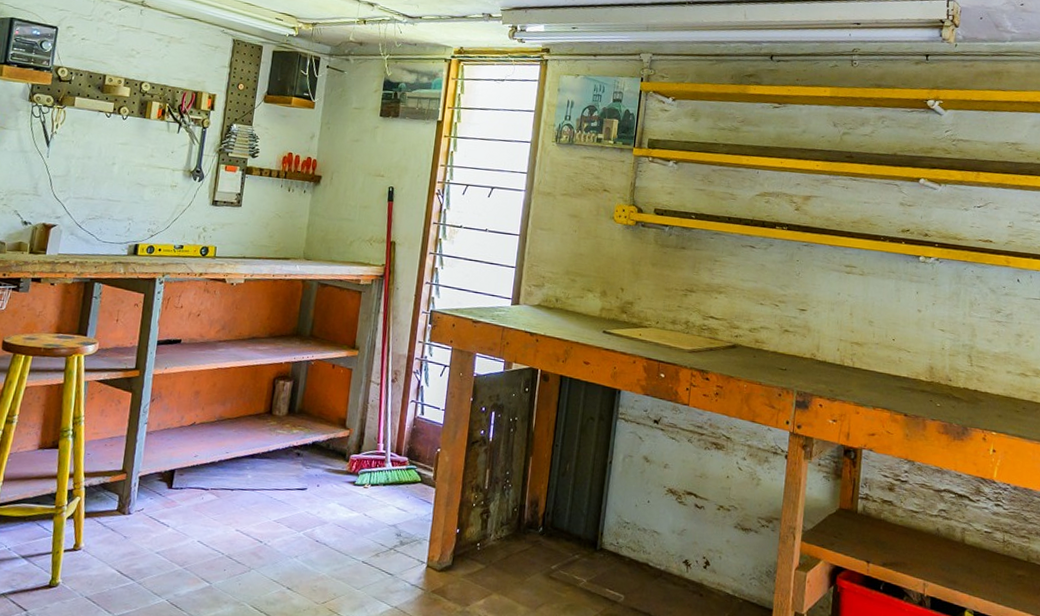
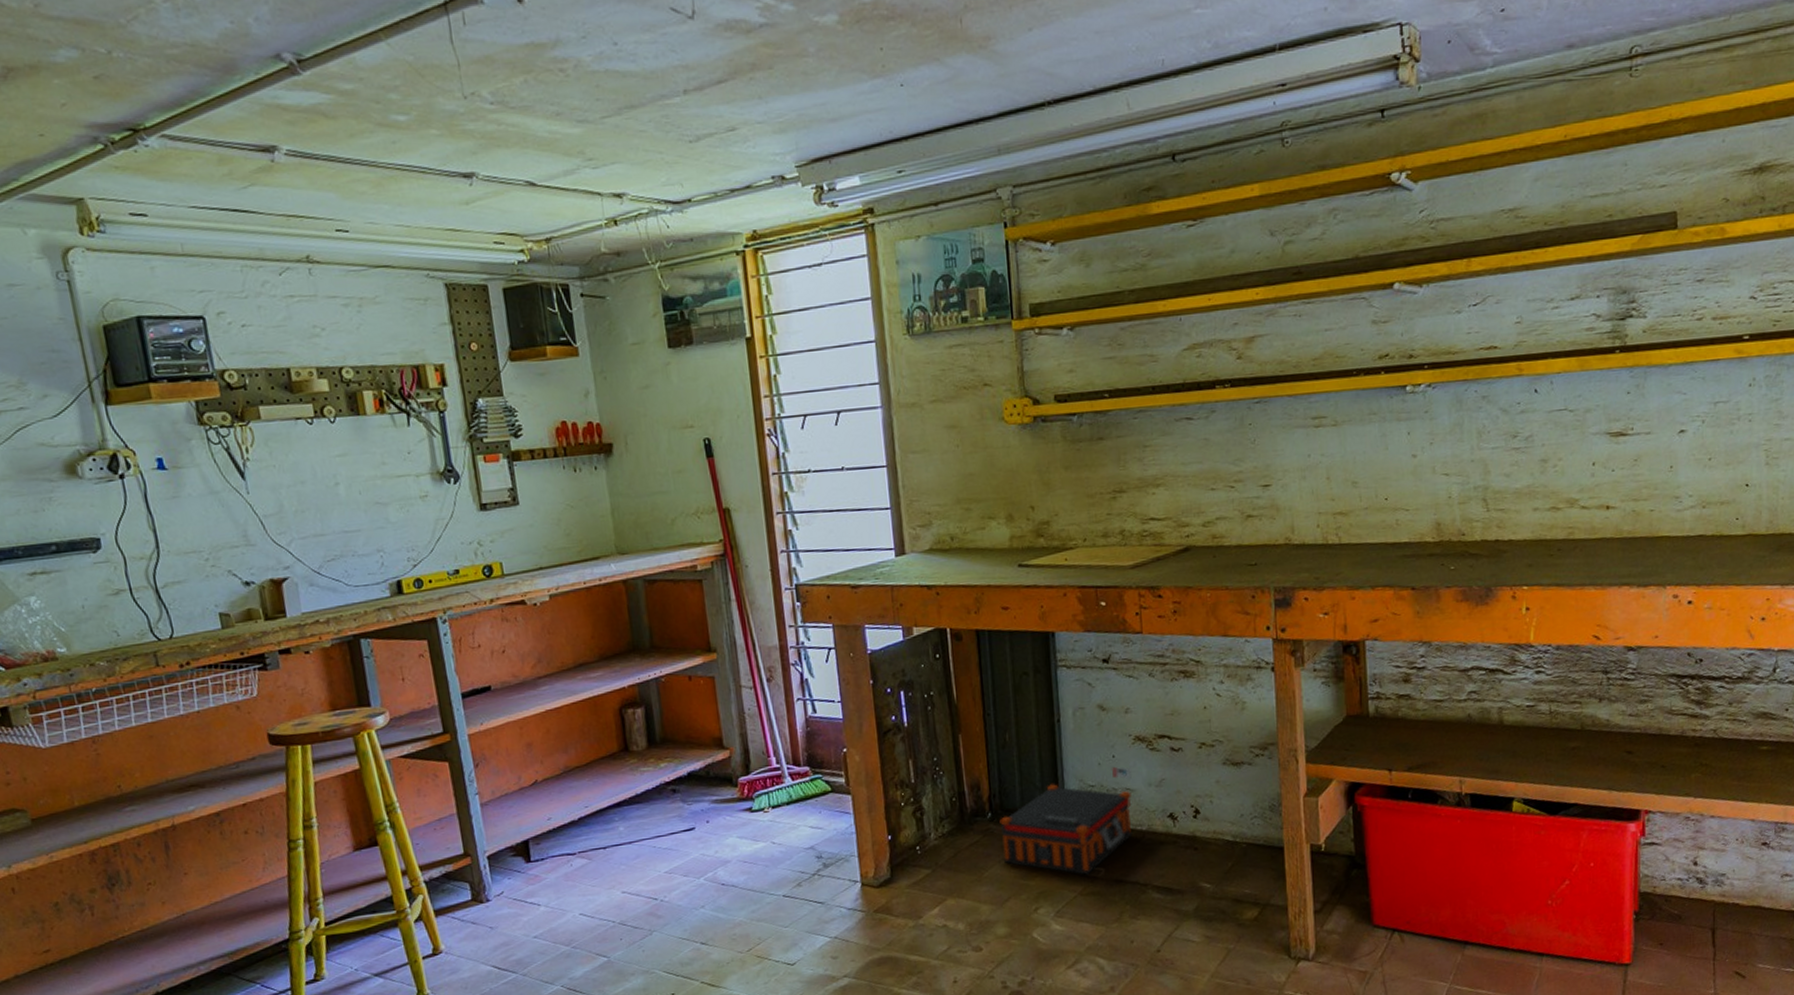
toolbox: none [545,510,661,598] -> present [999,766,1133,875]

